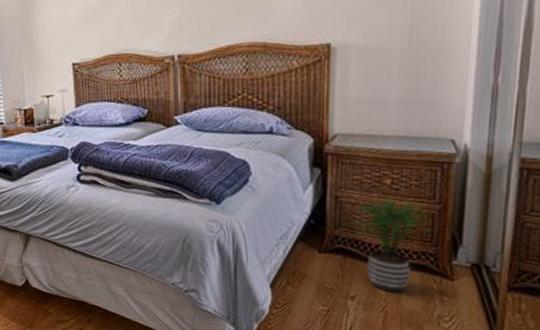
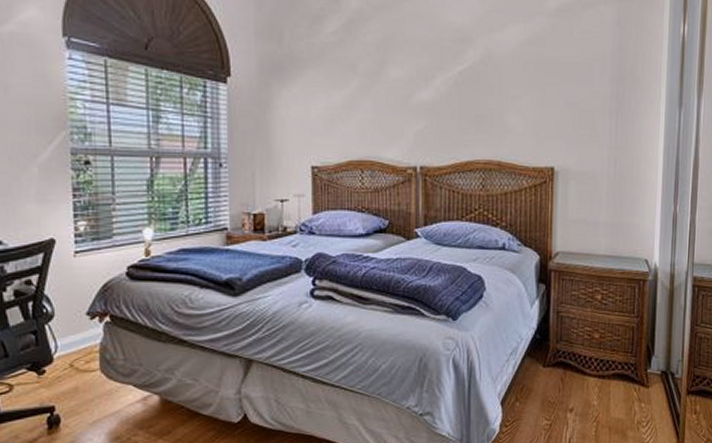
potted plant: present [356,198,433,292] -> none [574,313,633,402]

